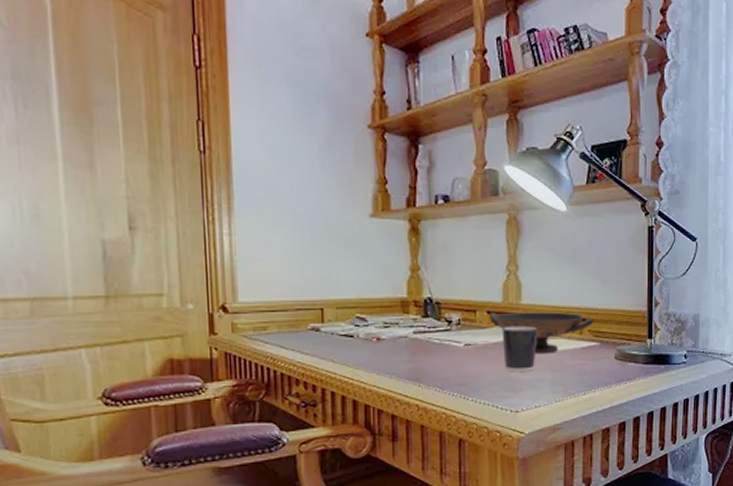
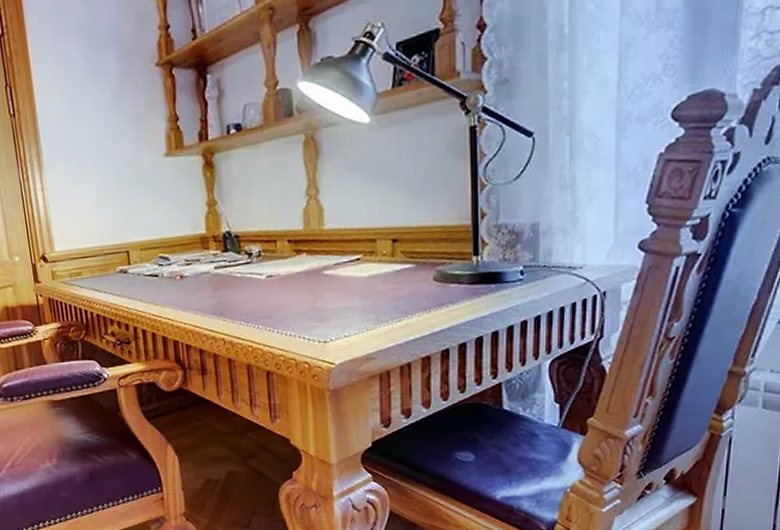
decorative bowl: present [490,312,594,354] -> none [291,234,408,282]
mug: present [502,325,538,372] -> none [304,252,344,302]

